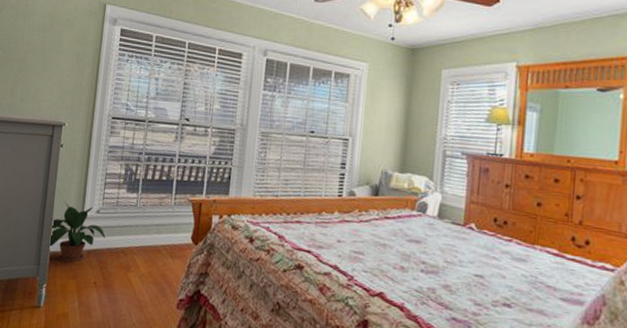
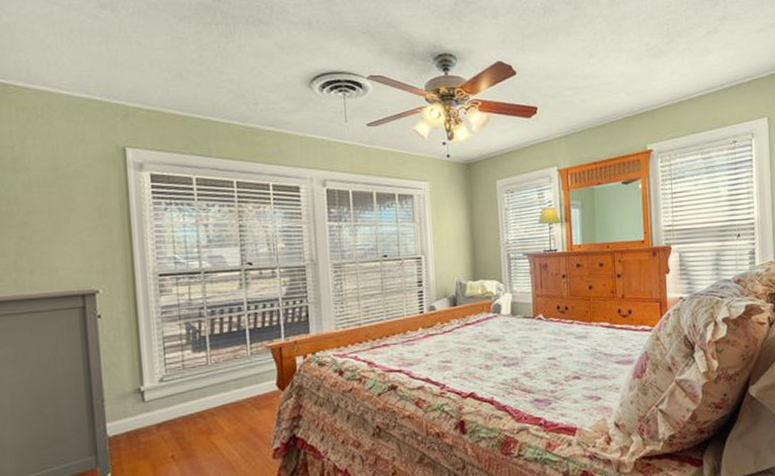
potted plant: present [49,199,105,263] -> none [102,376,175,444]

